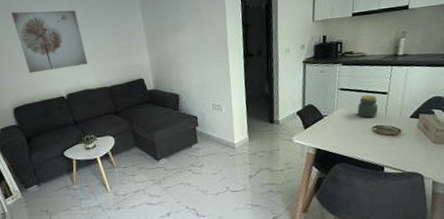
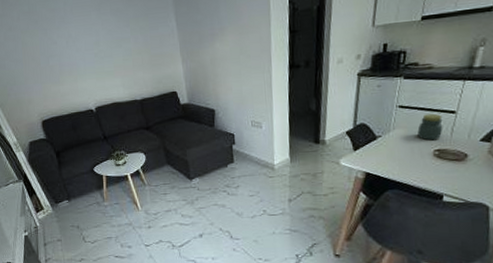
wall art: present [12,10,87,73] -> none [36,14,117,84]

